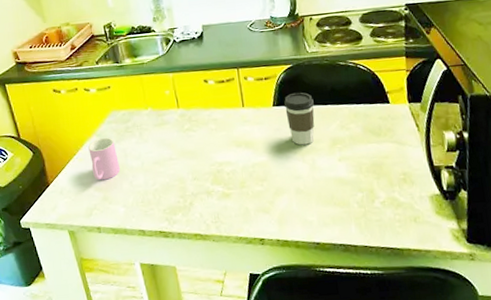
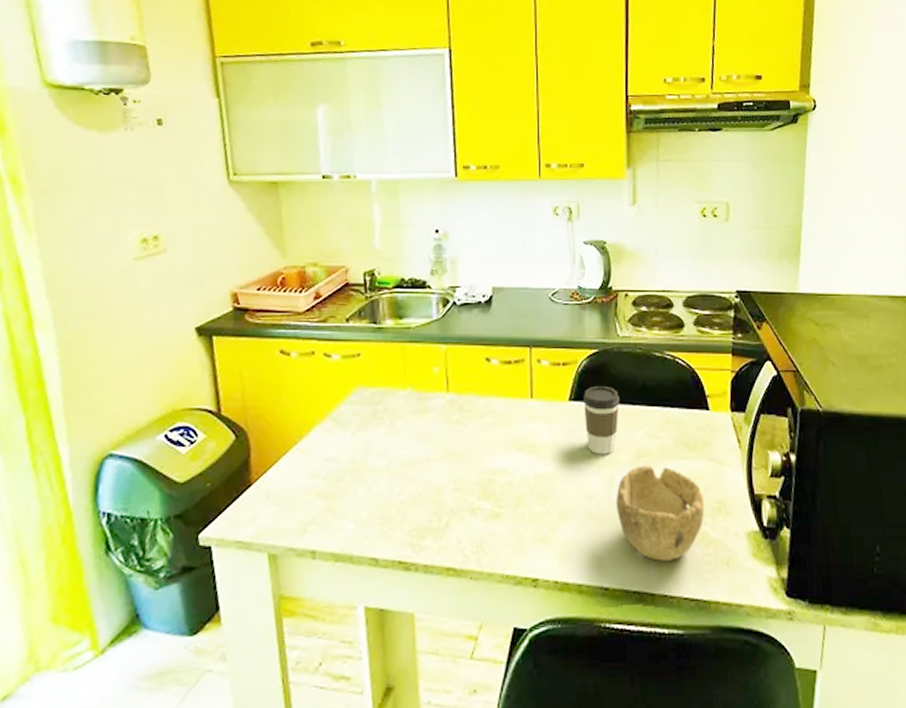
cup: present [88,137,121,181] -> none [316,423,358,483]
bowl: none [318,150,393,221] -> present [615,465,705,561]

